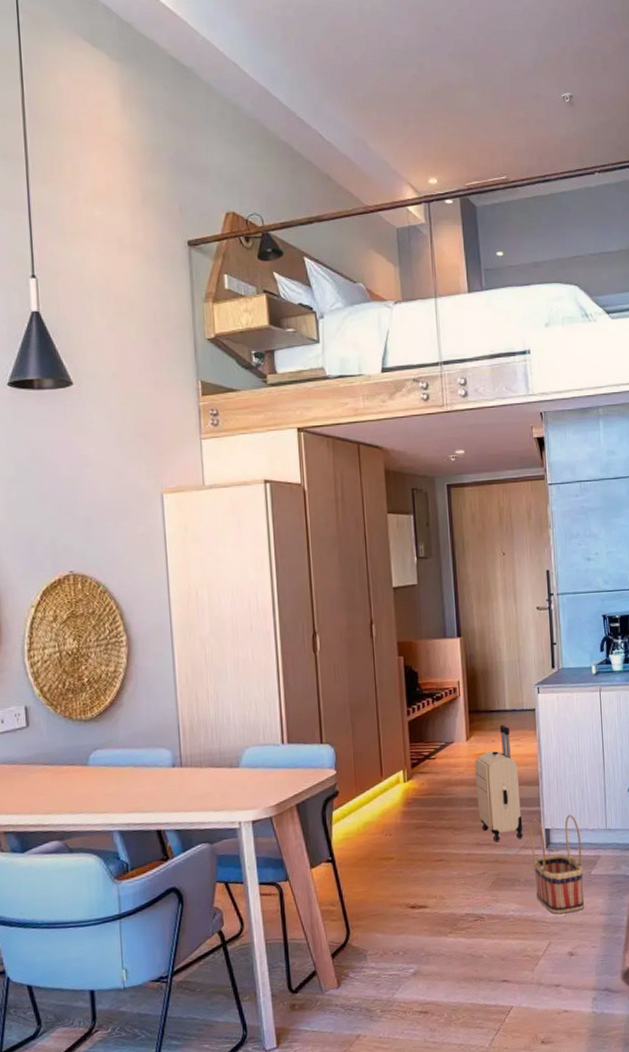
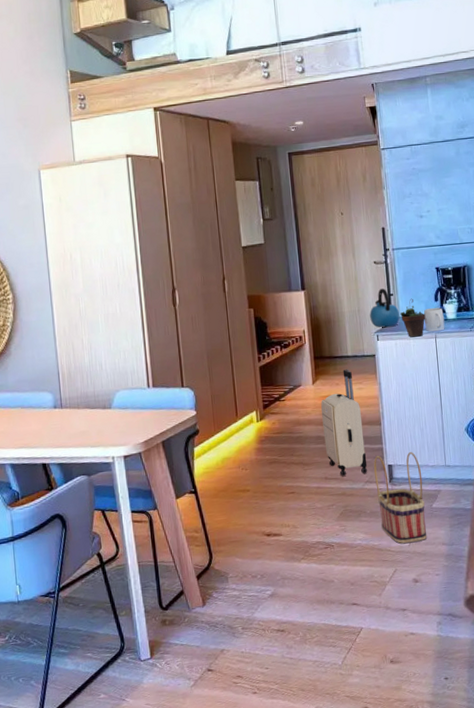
kettle: none [530,637,563,680] -> present [369,288,400,328]
succulent plant: none [563,648,590,691] -> present [400,298,426,338]
mug: none [588,658,610,685] -> present [424,307,445,332]

